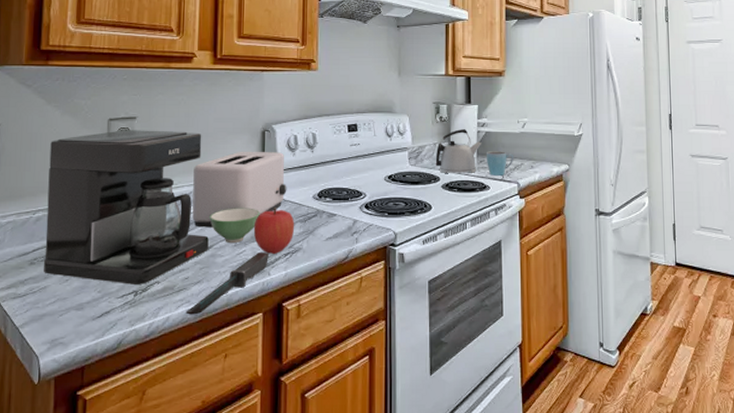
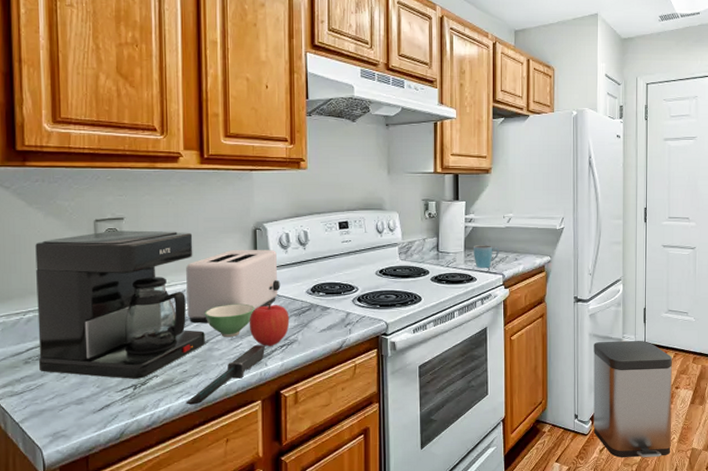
kettle: present [435,129,482,173] -> none [424,225,469,267]
pedal bin: none [618,259,711,398] -> present [593,340,672,458]

